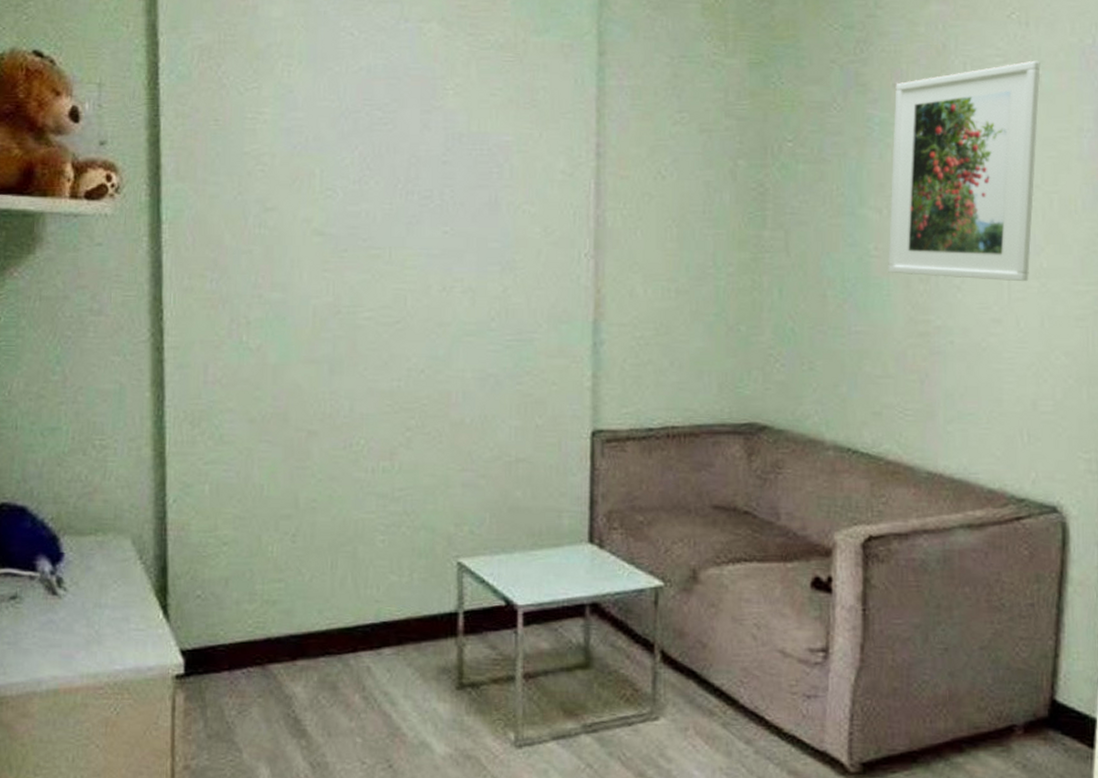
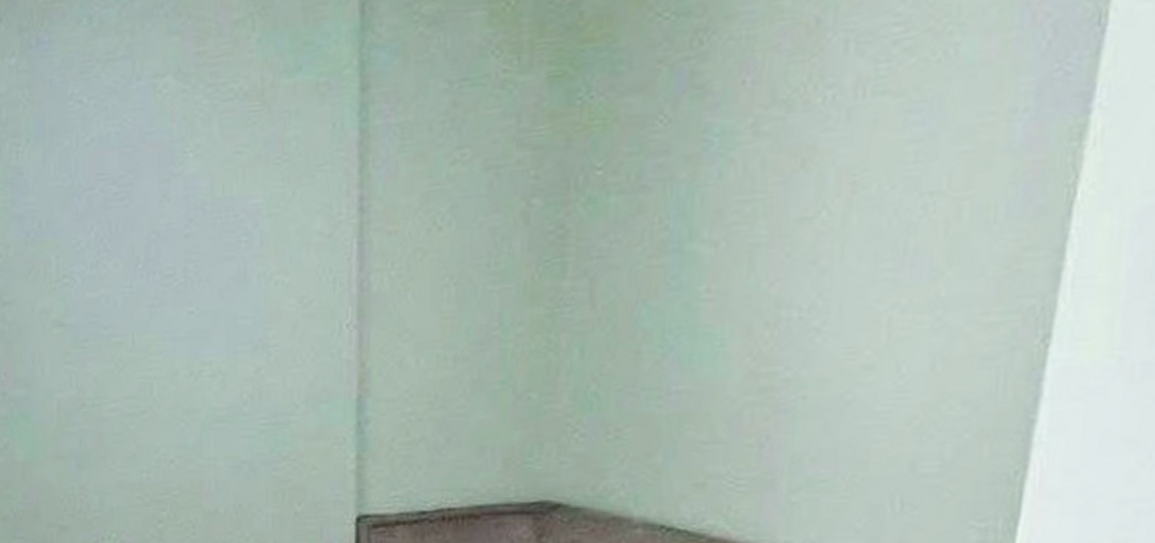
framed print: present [888,60,1041,282] -> none [723,23,960,319]

